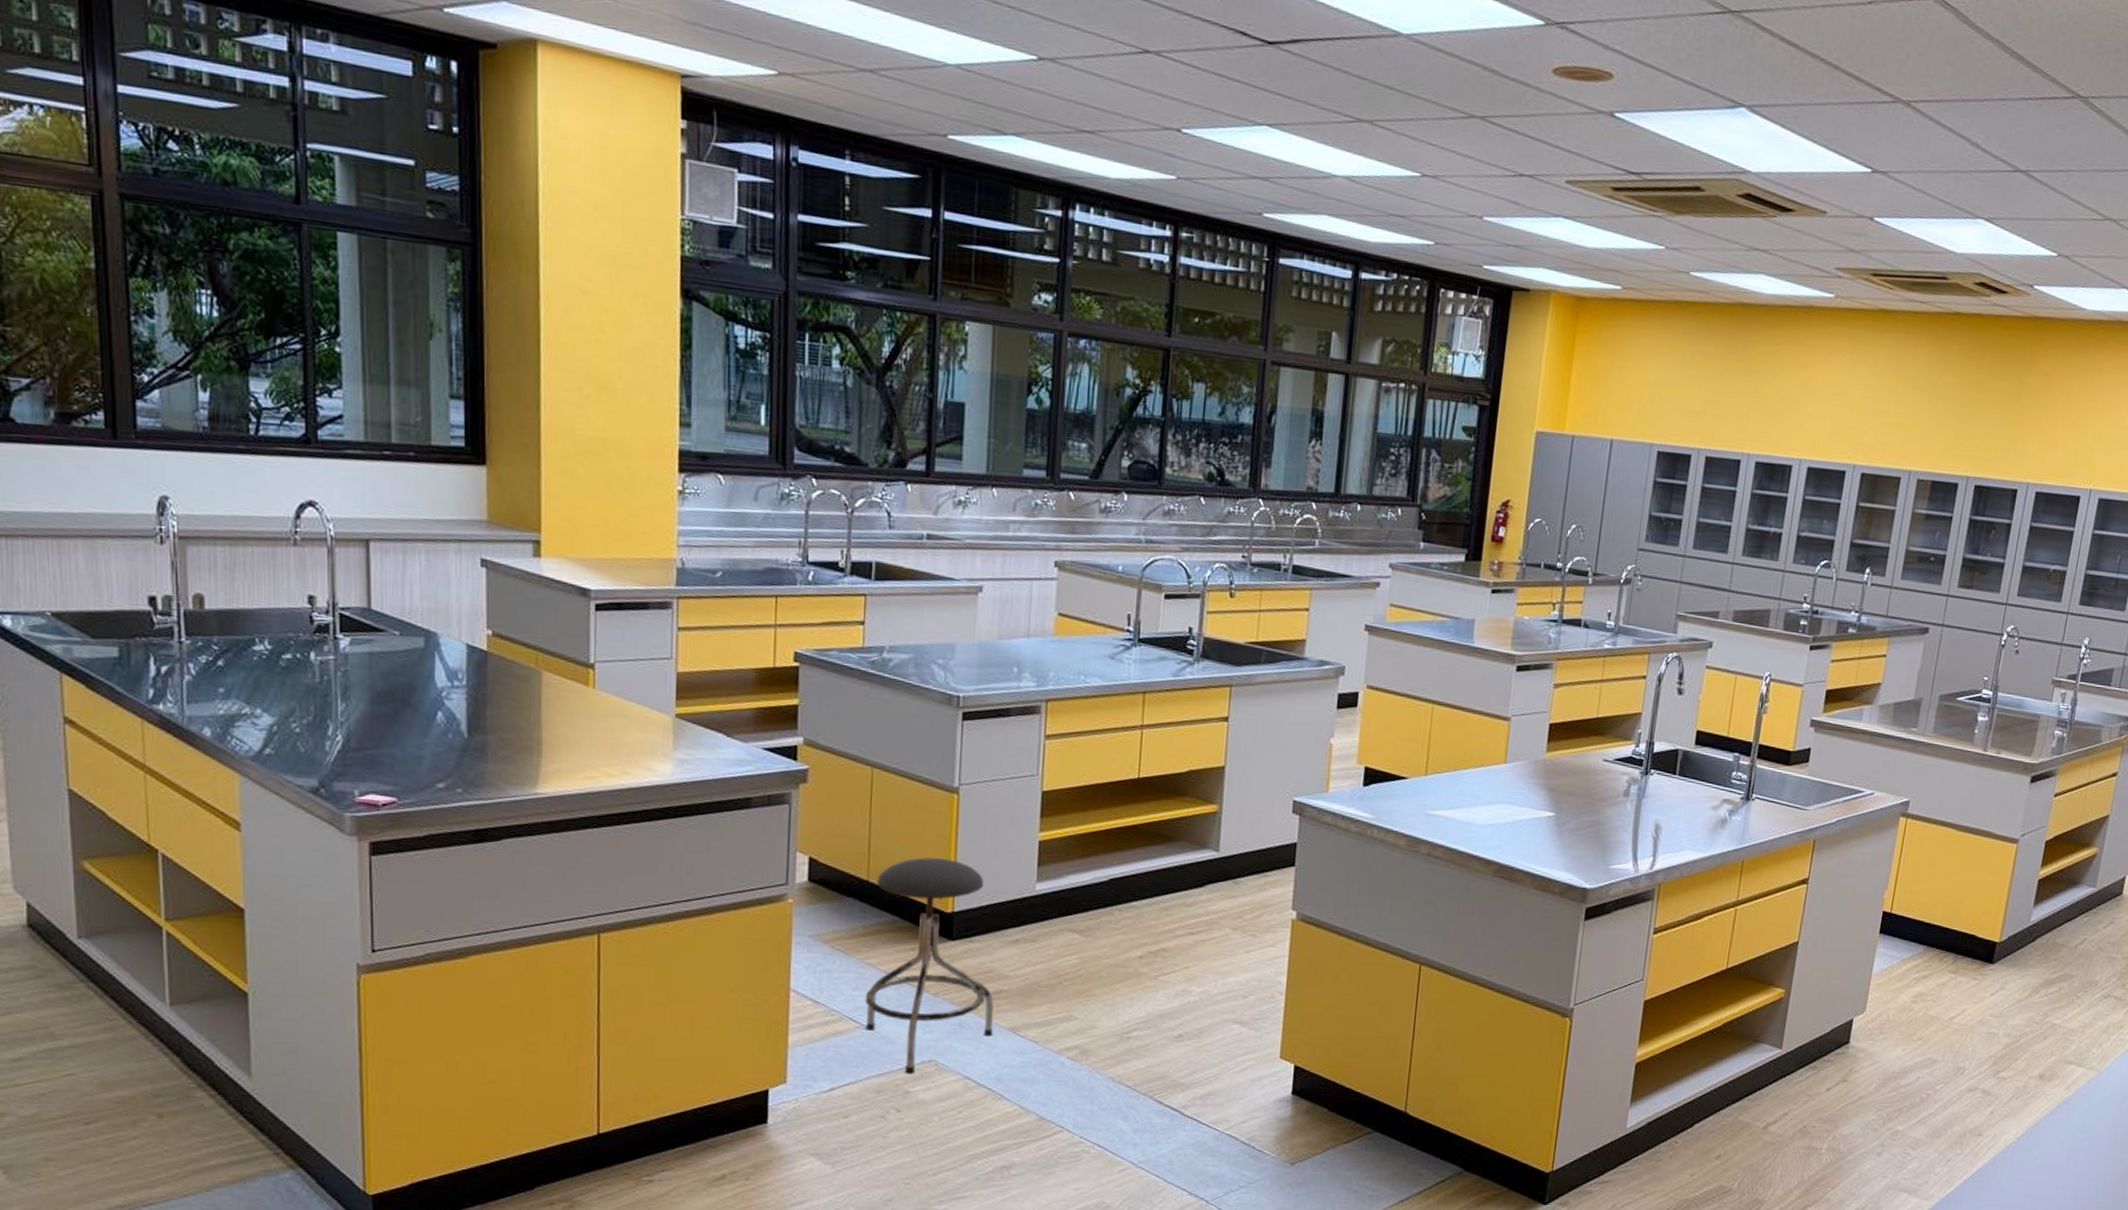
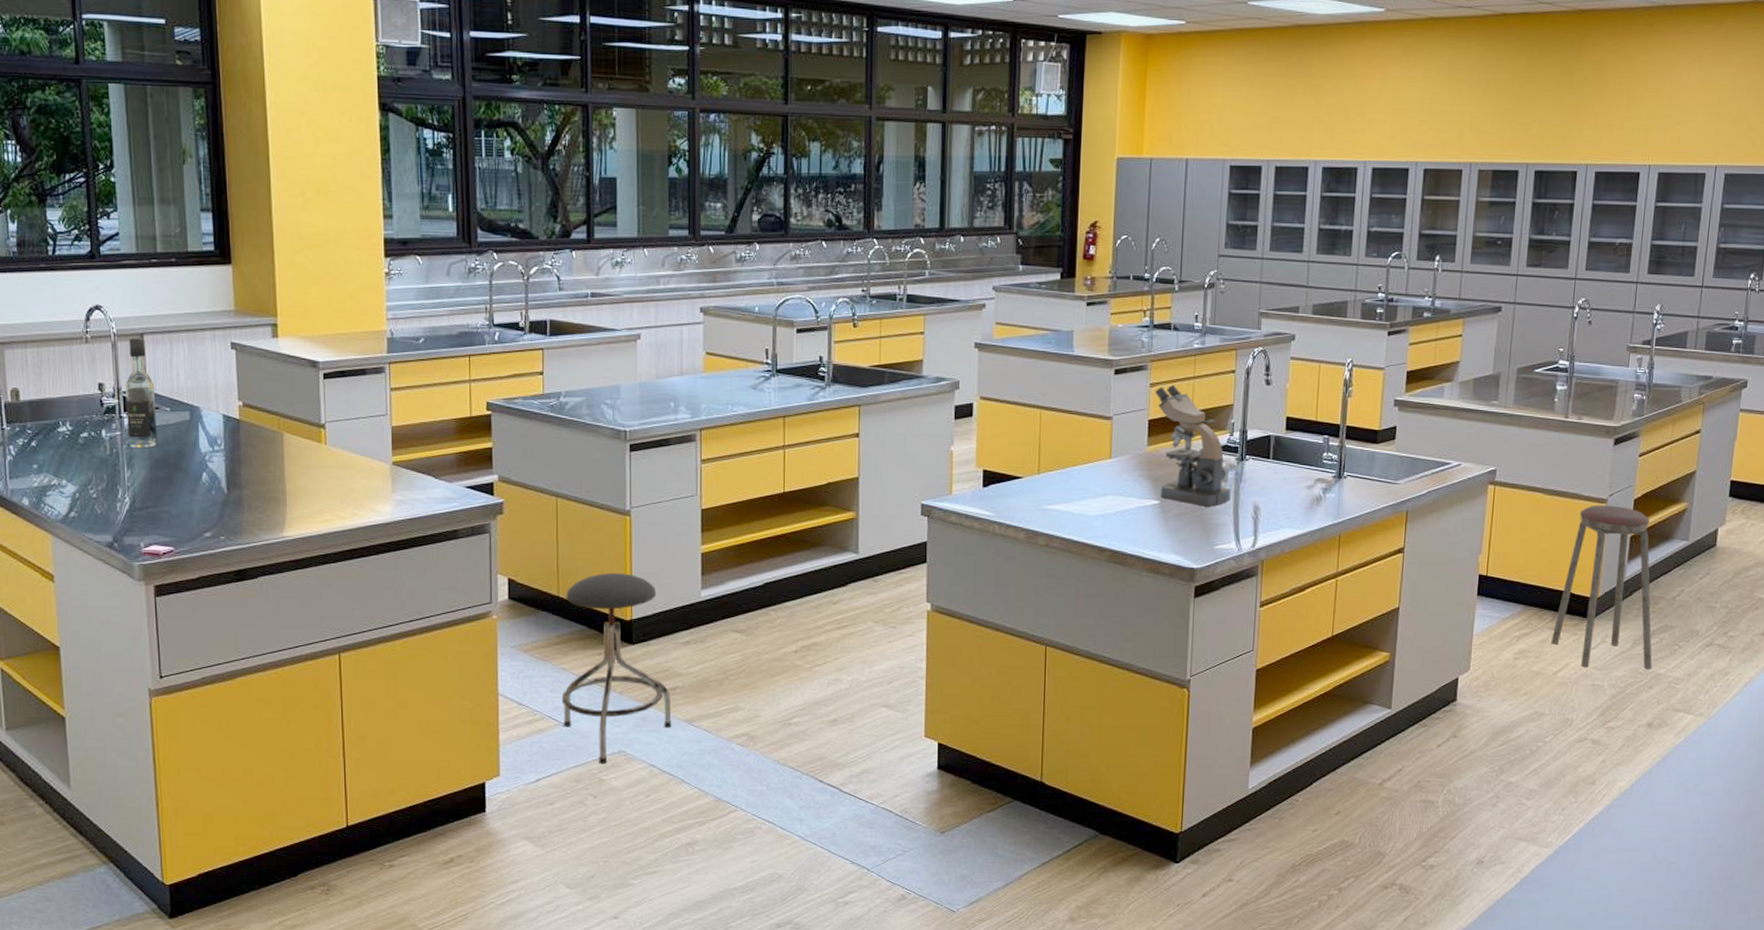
bottle: none [343,543,382,679] -> present [125,337,158,449]
microscope: none [1557,686,1632,823] -> present [1155,384,1231,507]
music stool: none [1950,844,2060,1018] -> present [1551,505,1653,668]

